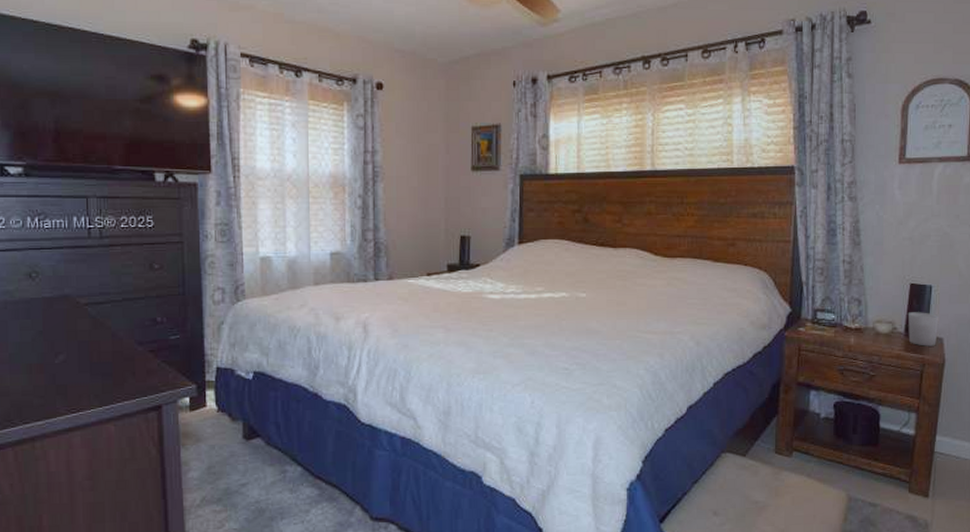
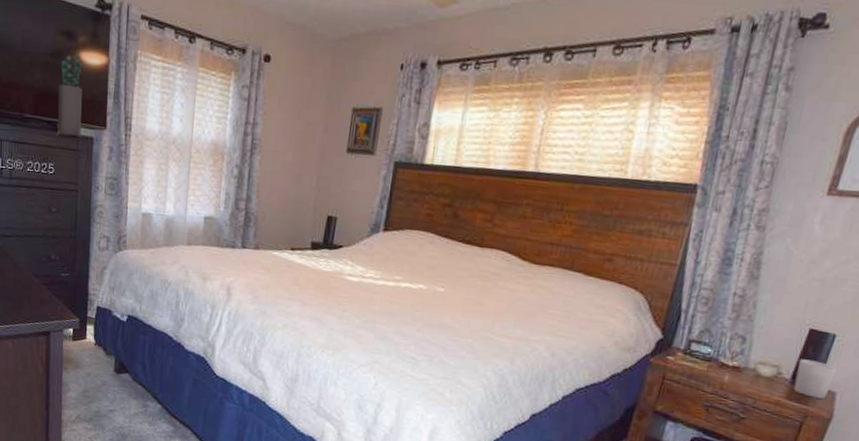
vase: none [152,95,183,187] -> present [57,52,83,140]

